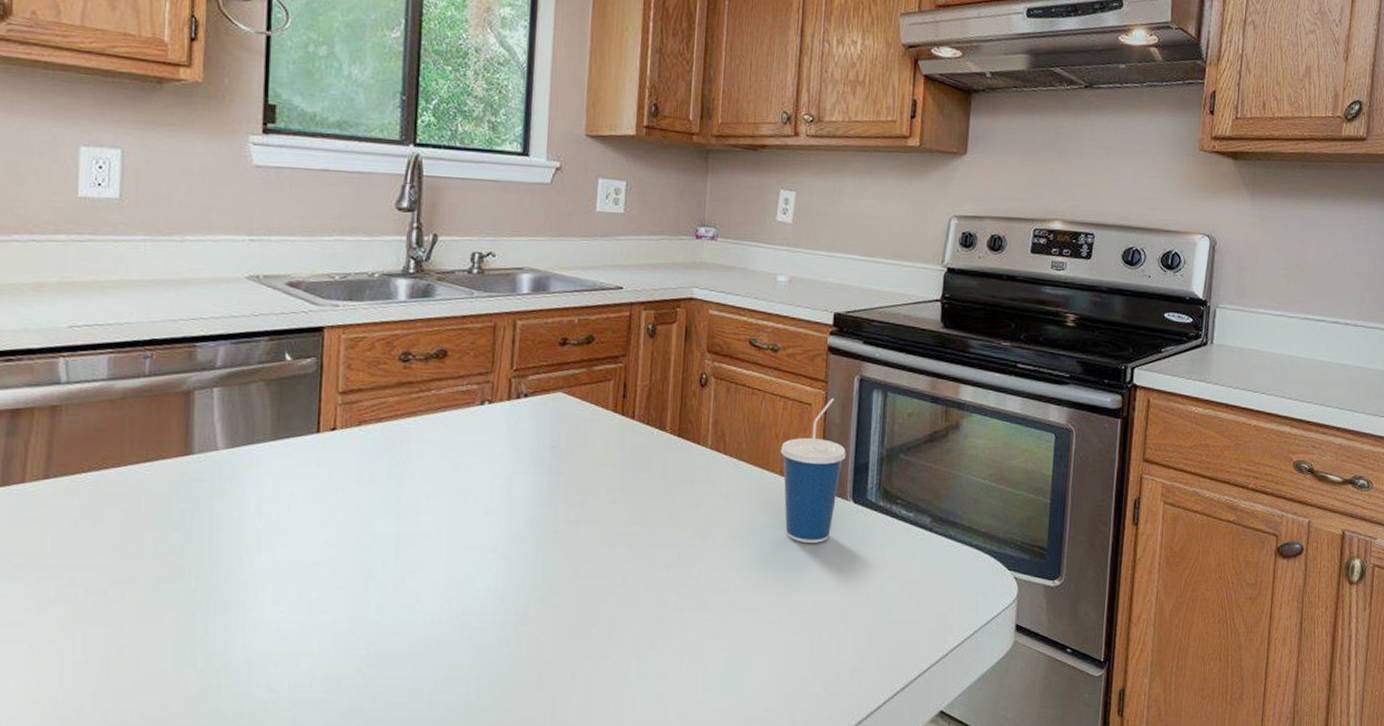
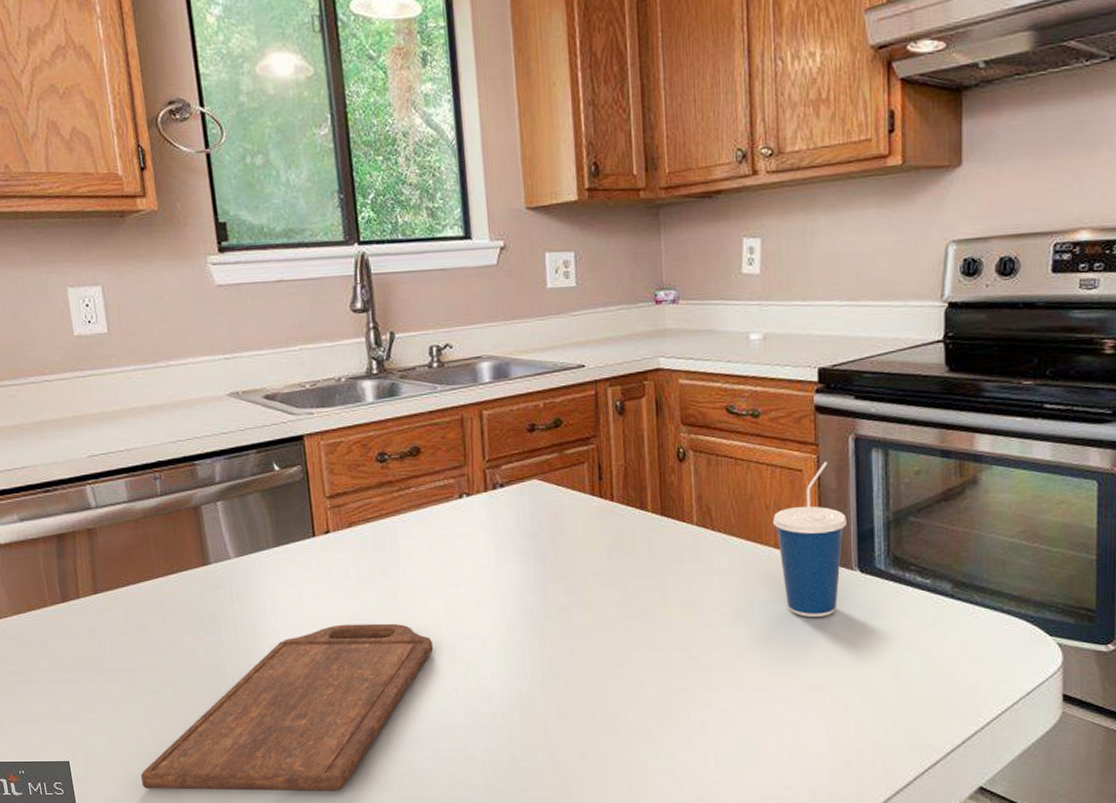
cutting board: none [62,527,431,711] -> present [141,623,434,792]

